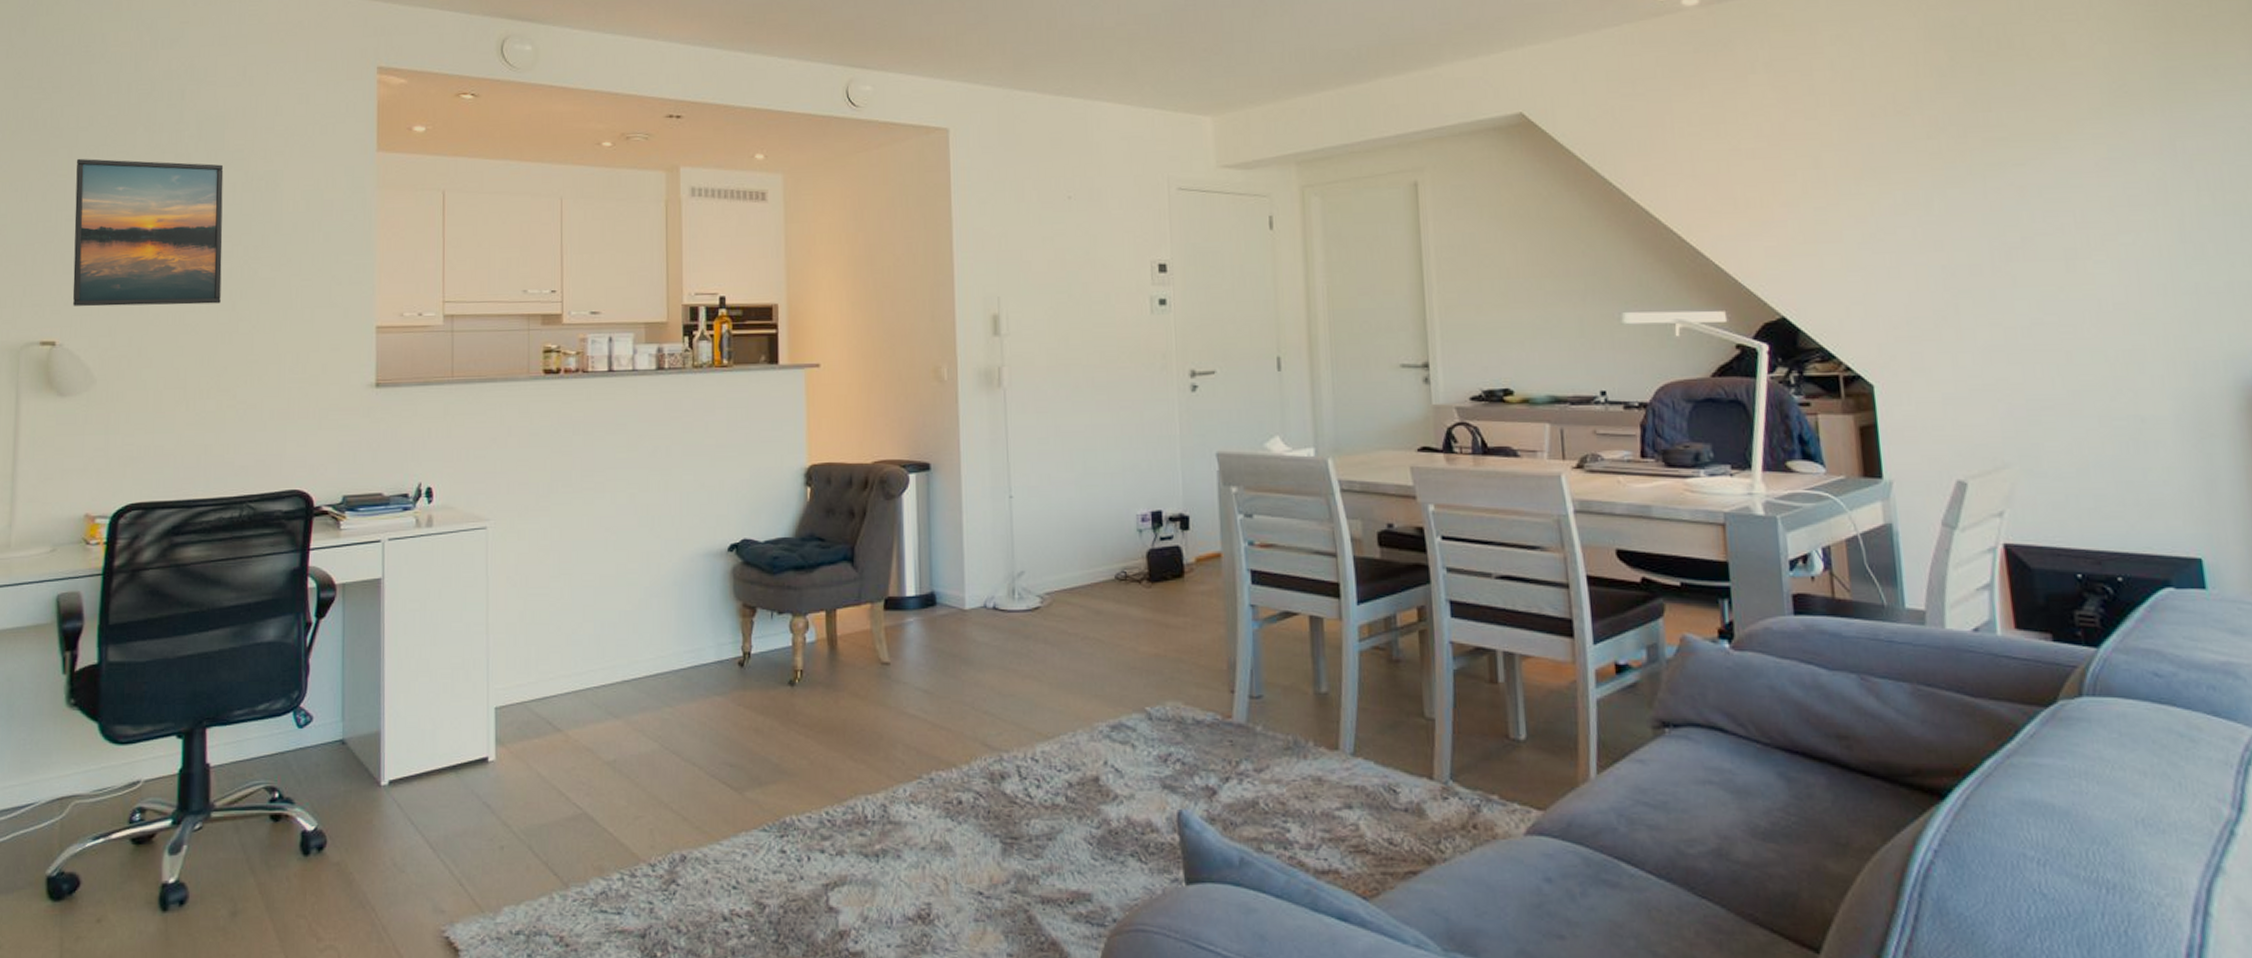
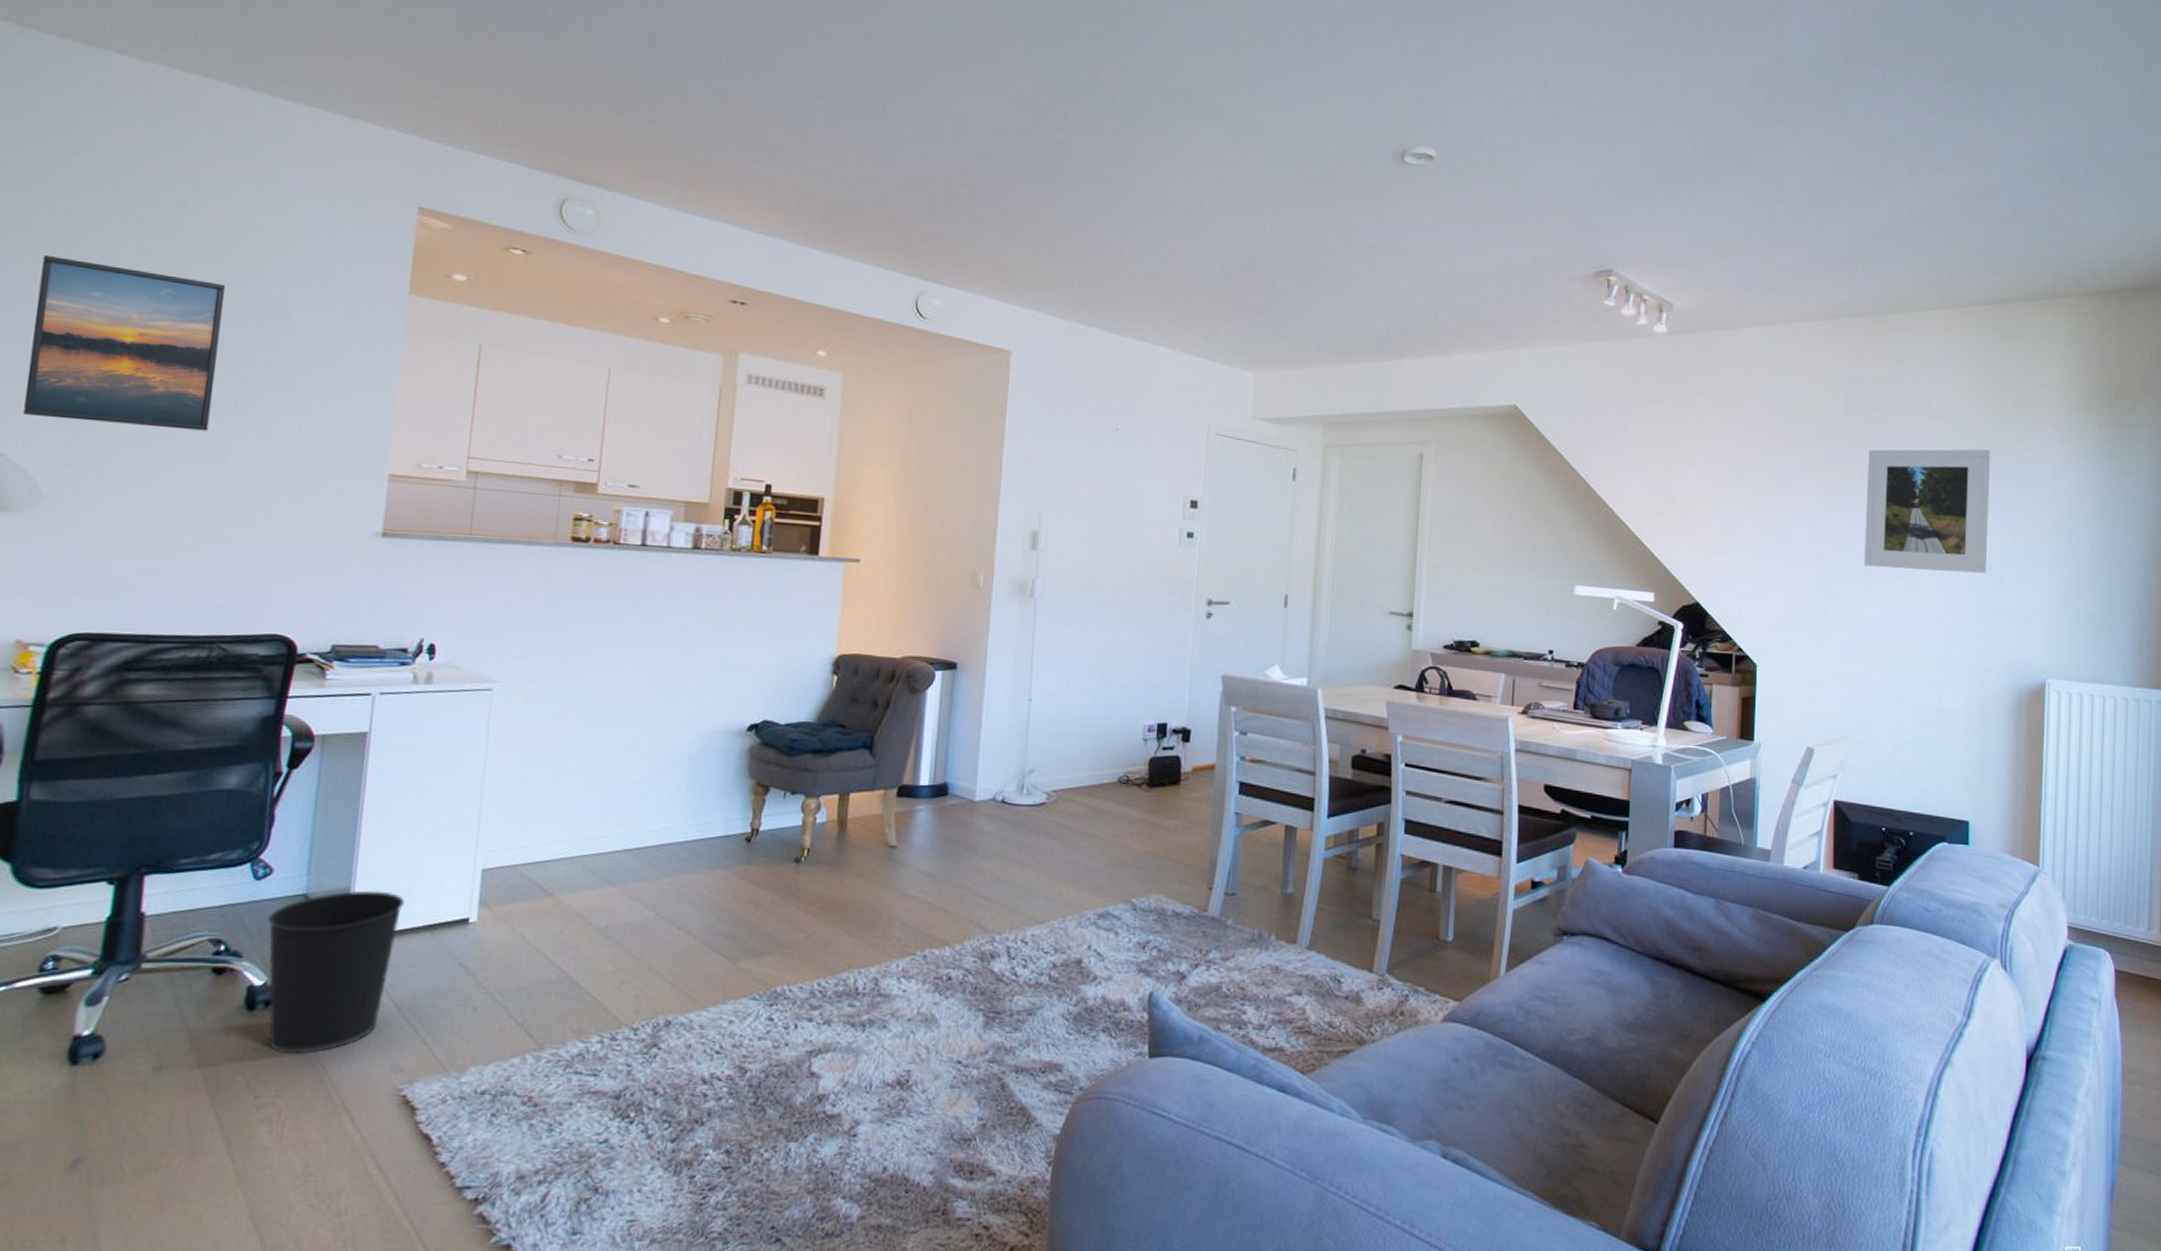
wastebasket: none [312,733,430,898] -> present [267,890,405,1054]
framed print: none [1988,87,2179,252] -> present [1864,449,1991,574]

